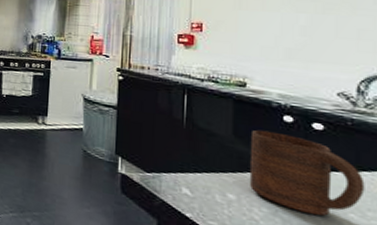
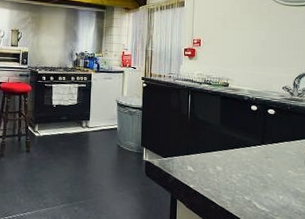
cup: present [249,129,365,216] -> none [230,117,297,175]

